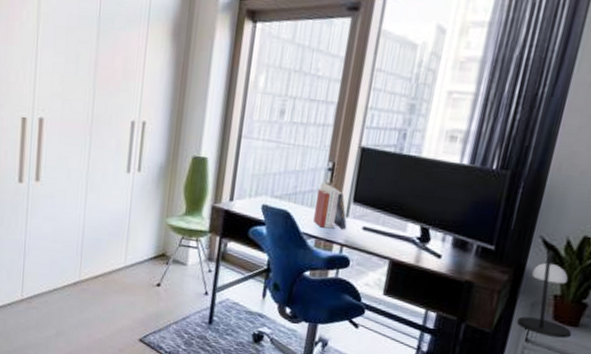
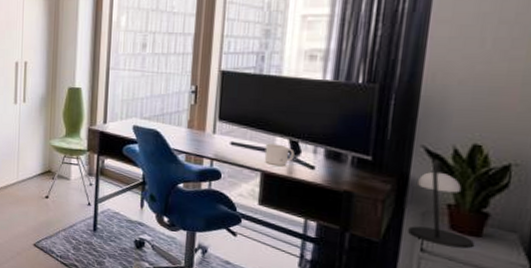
books: present [313,183,347,230] -> none [182,104,215,146]
mug: none [394,229,425,255] -> present [264,143,295,167]

